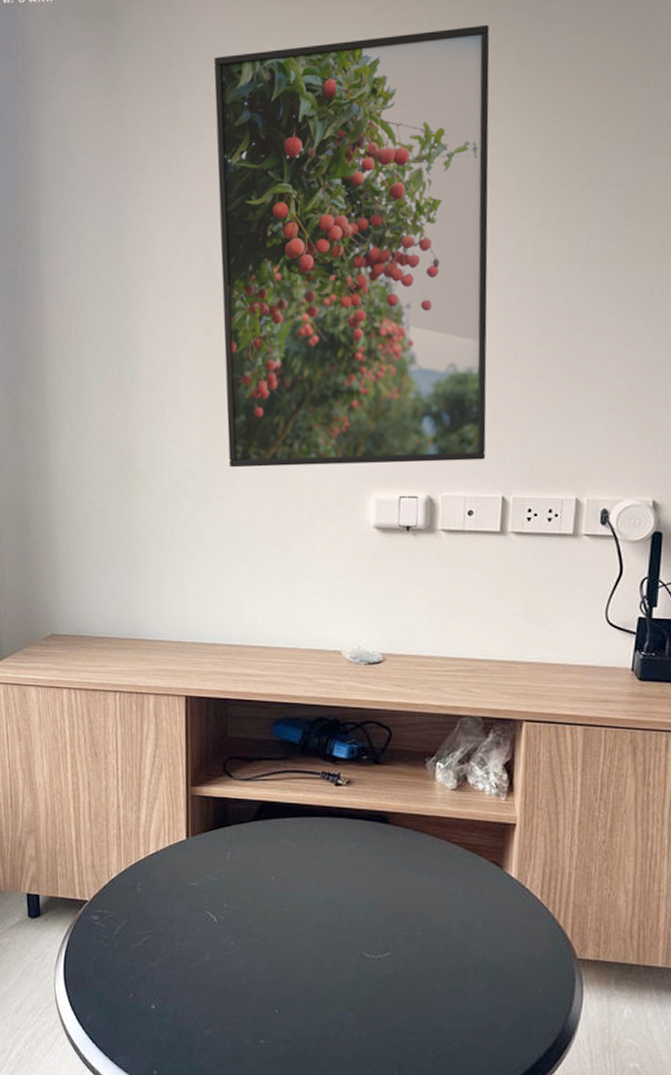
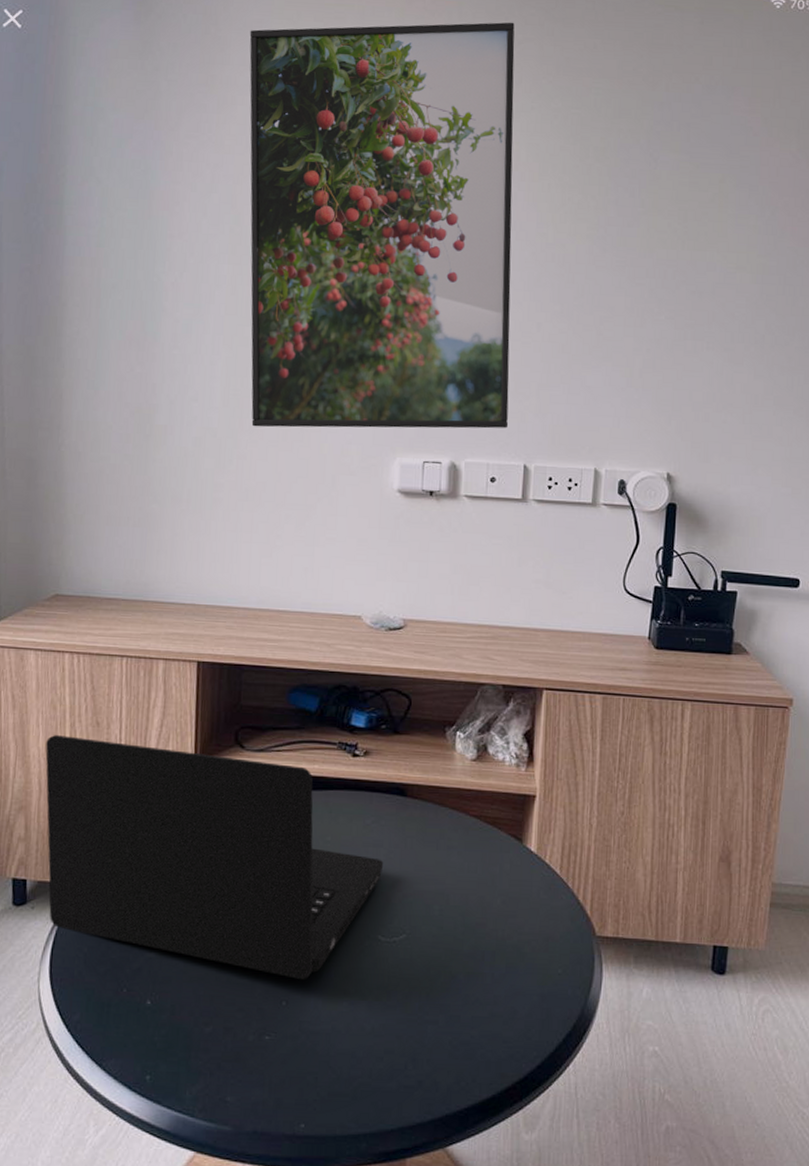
laptop: none [50,765,368,991] -> present [45,735,384,980]

